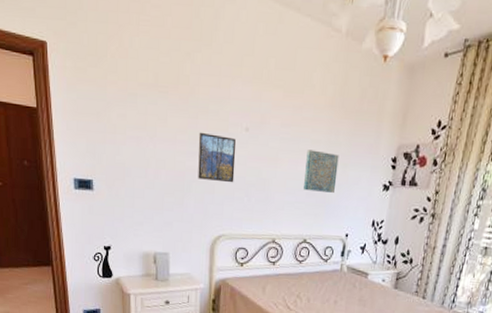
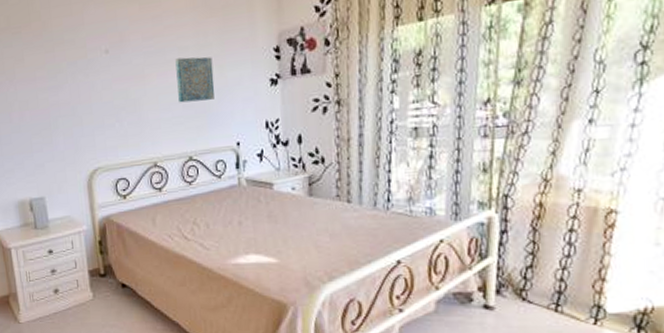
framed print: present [198,132,236,183] -> none [58,63,102,113]

